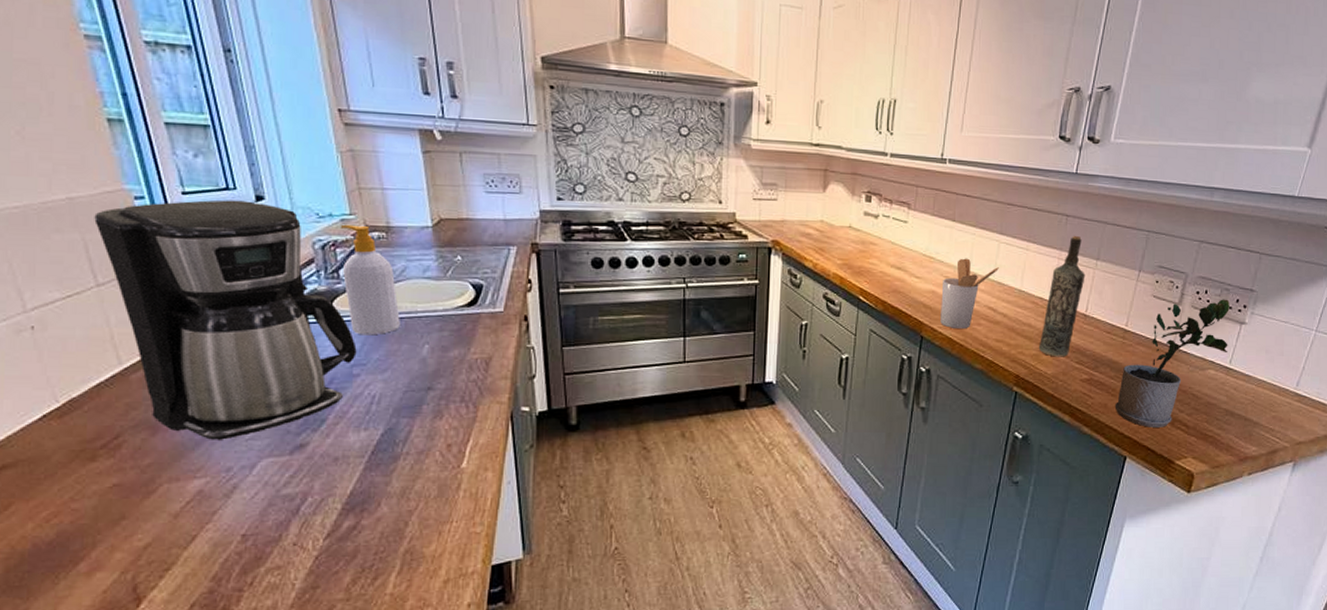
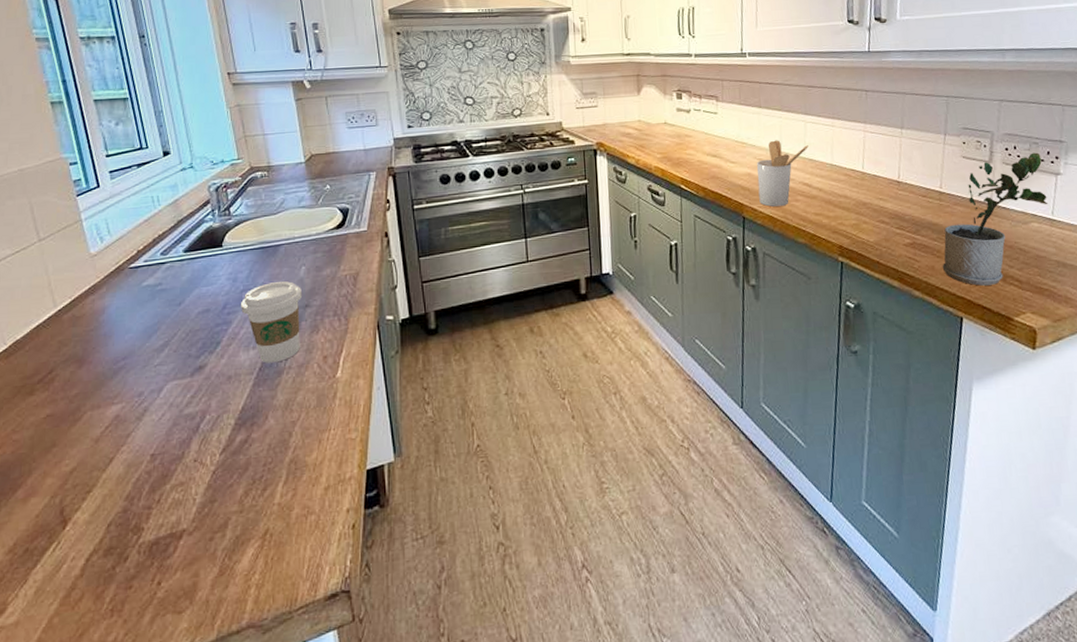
coffee maker: present [94,199,357,440] -> none [38,157,245,368]
soap bottle: present [341,224,400,335] -> none [231,167,281,263]
coffee cup: none [350,359,425,447] -> present [240,281,303,363]
bottle: present [1038,235,1086,357] -> none [857,108,893,225]

